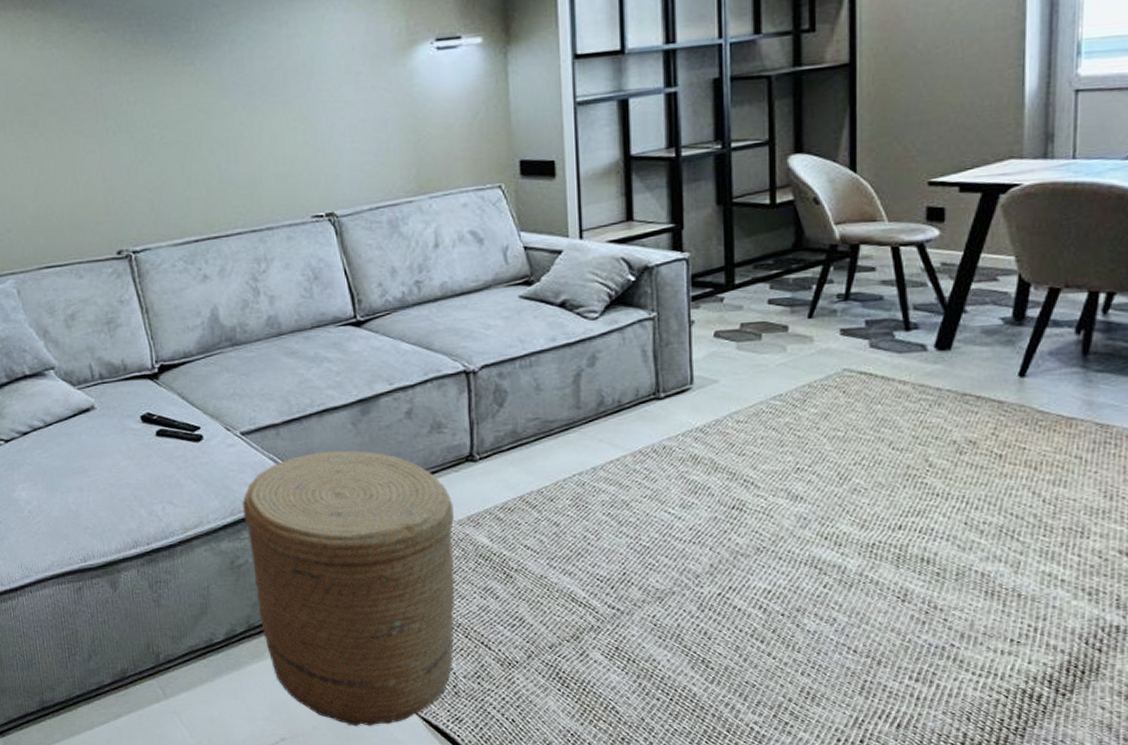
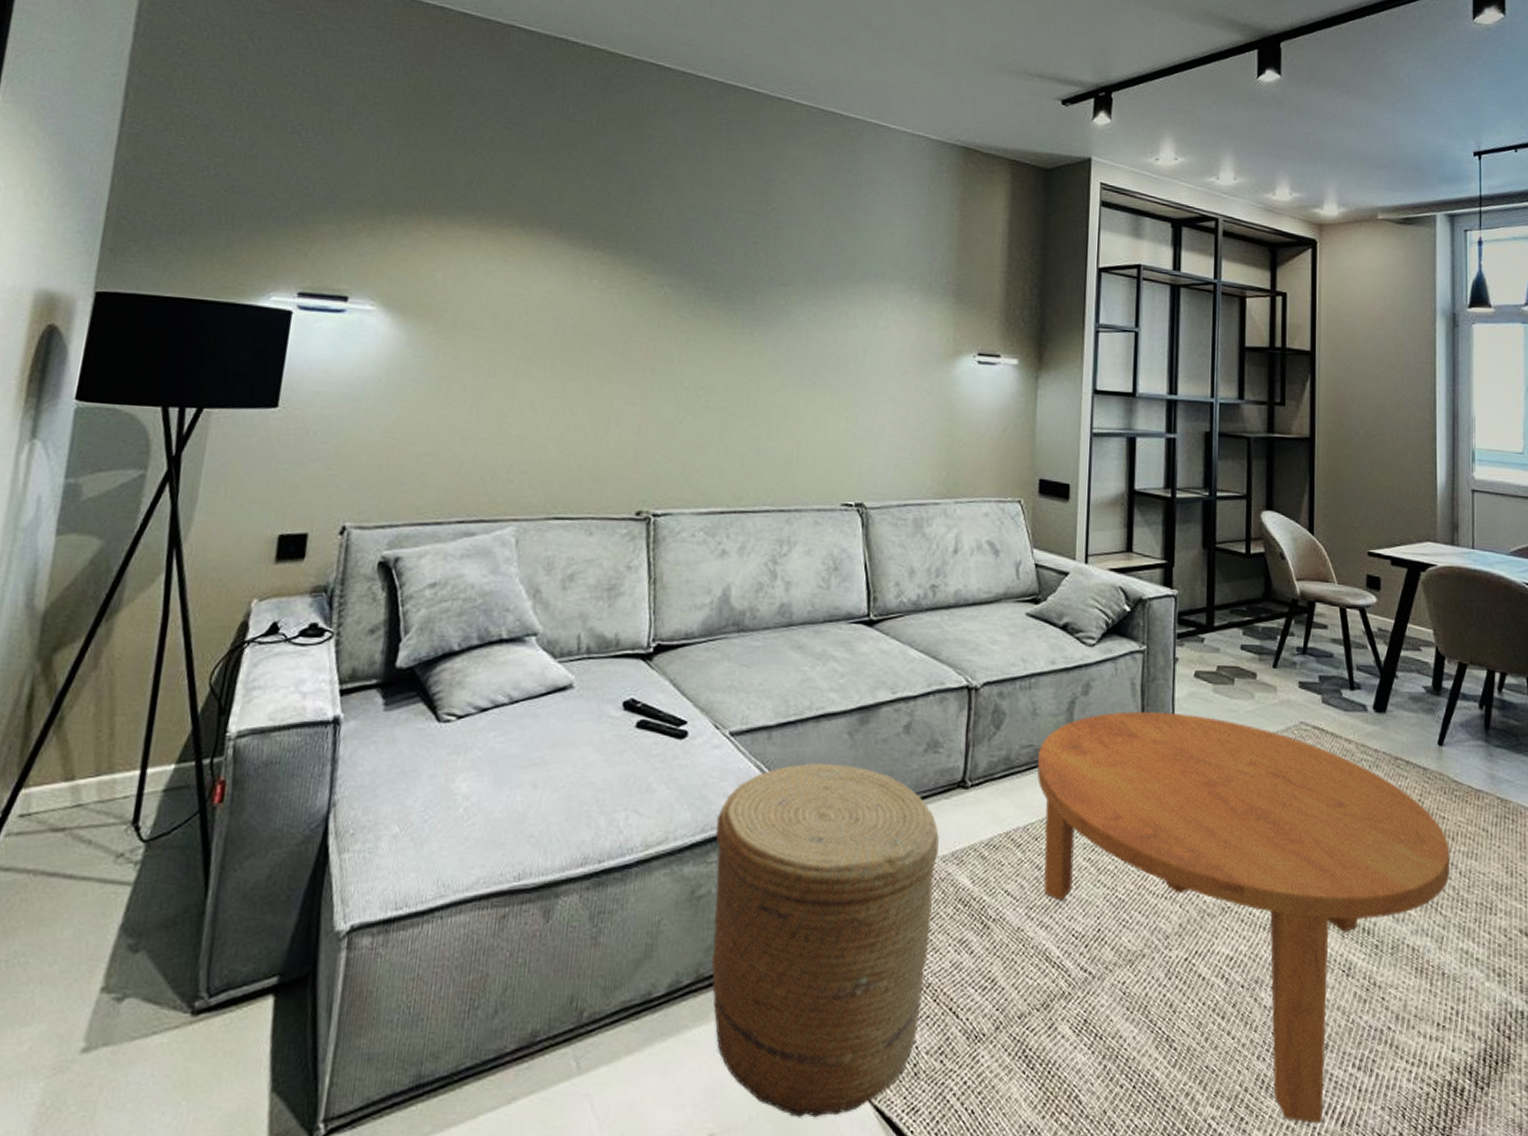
coffee table: none [545,374,1032,727] -> present [1037,711,1451,1124]

